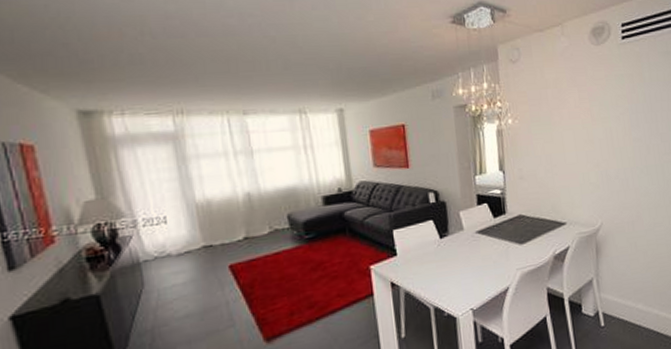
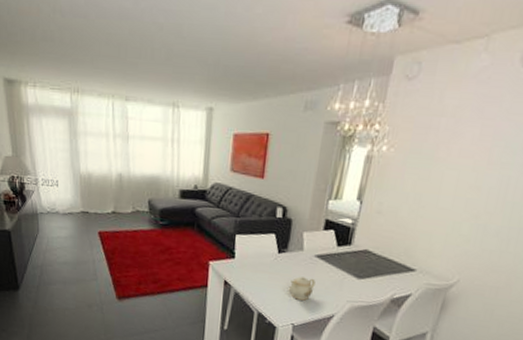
teapot: none [458,255,483,282] -> present [288,276,316,301]

